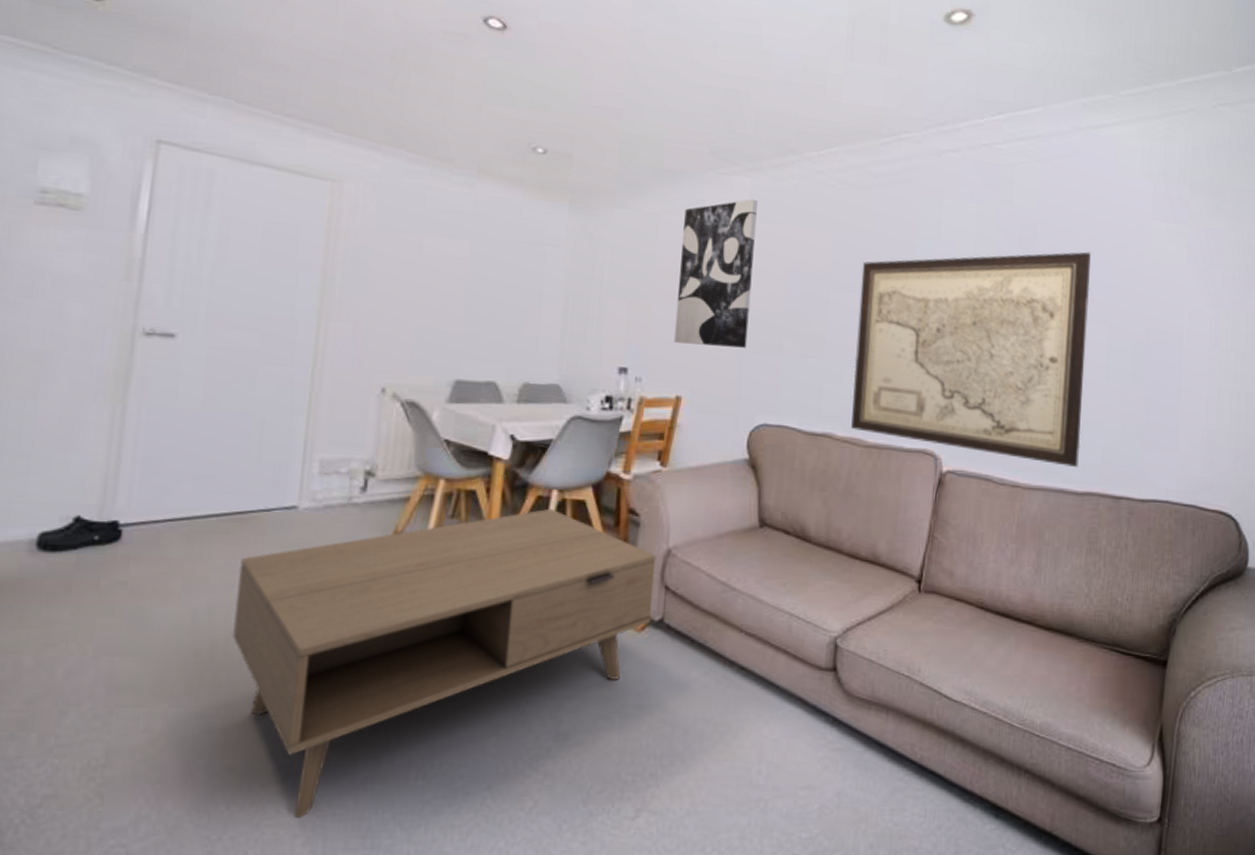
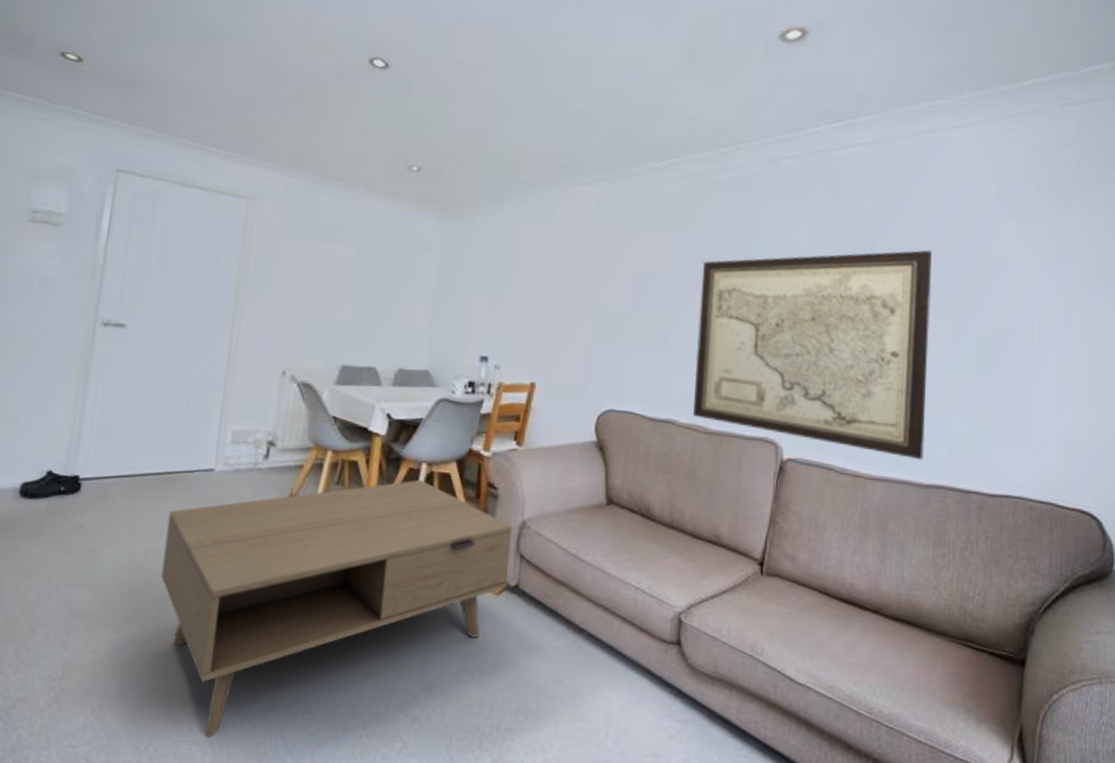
wall art: present [673,199,758,348] -> none [529,206,604,340]

